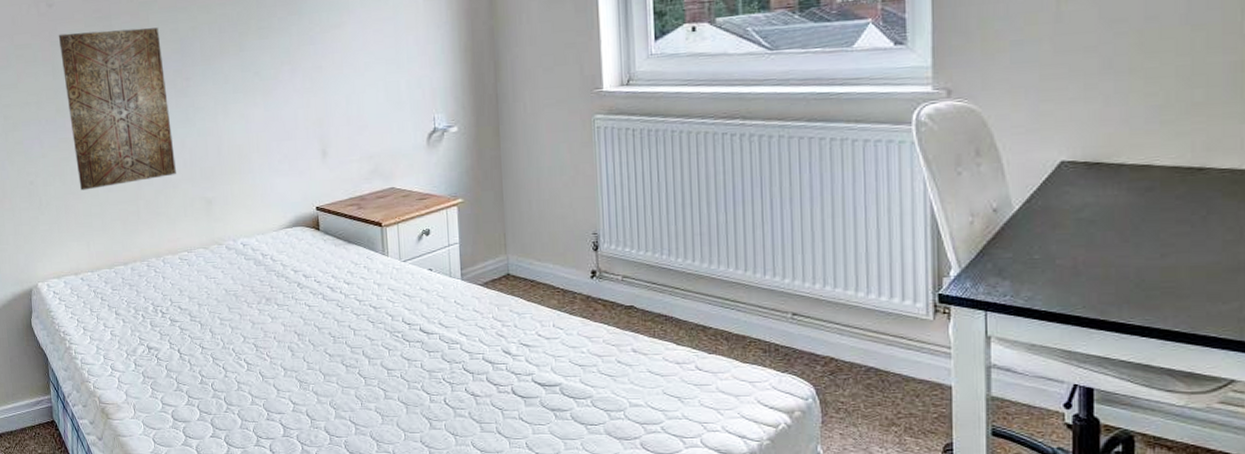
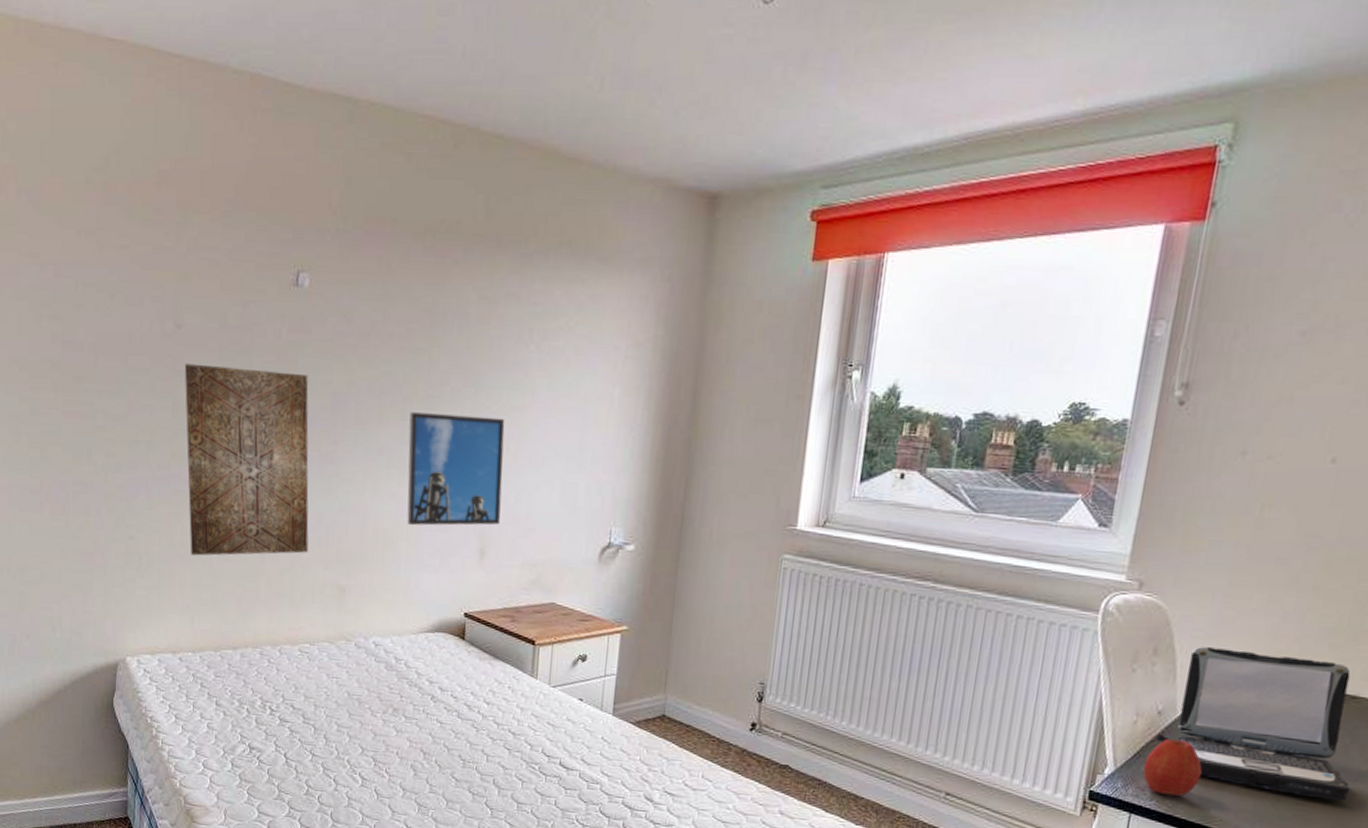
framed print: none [246,36,335,138] -> present [407,412,505,526]
apple: none [989,232,1052,289] -> present [1143,738,1202,796]
laptop: none [996,138,1218,274] -> present [1155,646,1351,801]

